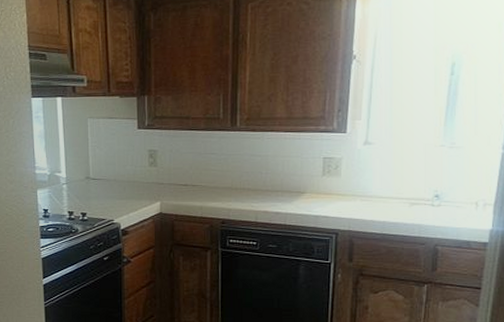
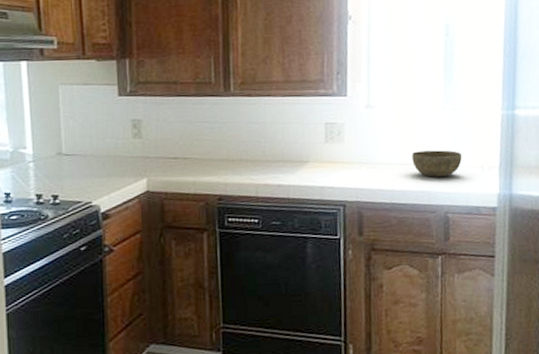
bowl: none [406,186,457,212] -> present [412,150,463,177]

